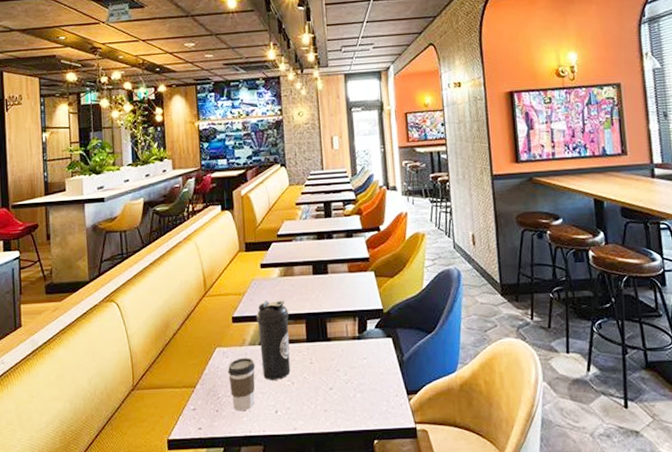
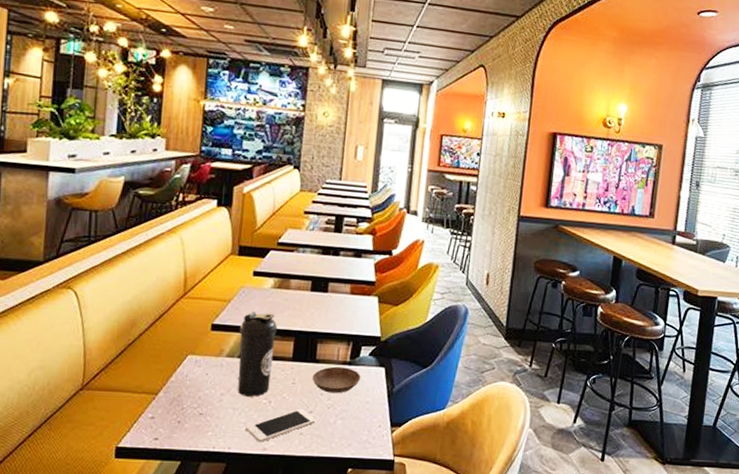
coffee cup: present [227,357,256,412] -> none [197,368,231,426]
cell phone: none [275,386,337,423] -> present [245,408,316,442]
saucer: none [327,342,372,369] -> present [312,366,361,394]

